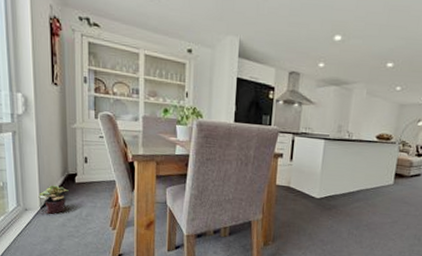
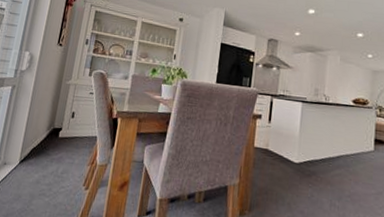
potted plant: present [38,185,69,214] -> none [20,139,51,170]

